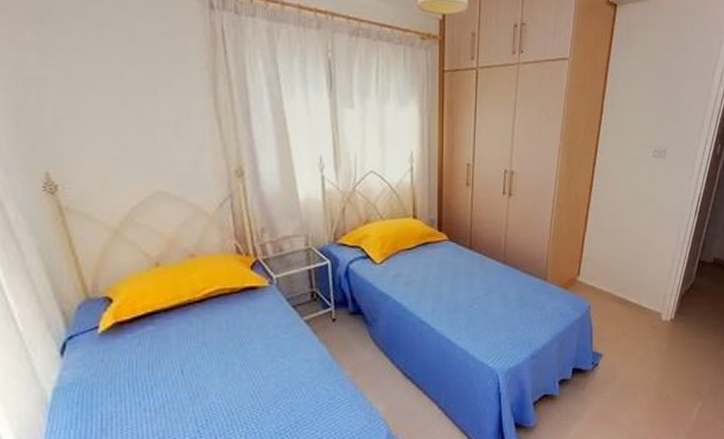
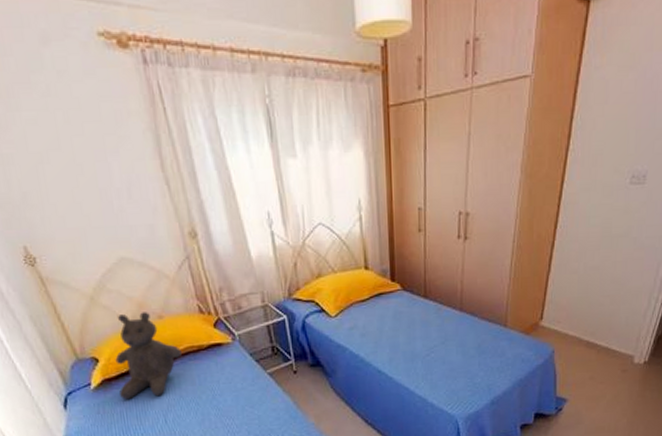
teddy bear: none [132,250,212,347] -> present [115,312,183,400]

